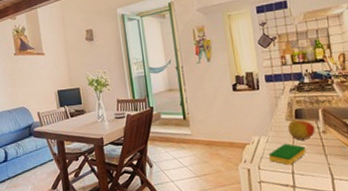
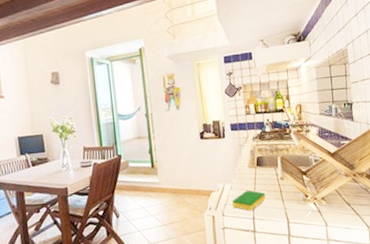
apple: present [287,119,315,141] -> none [250,166,274,187]

